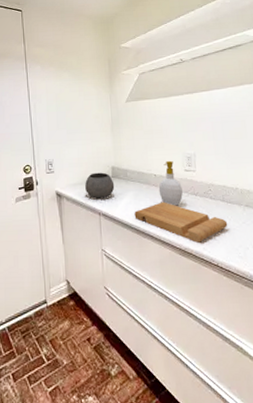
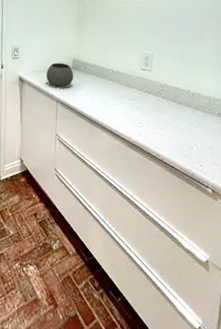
cutting board: present [134,202,228,243] -> none [89,96,176,138]
soap bottle: present [158,160,183,206] -> none [114,58,137,102]

